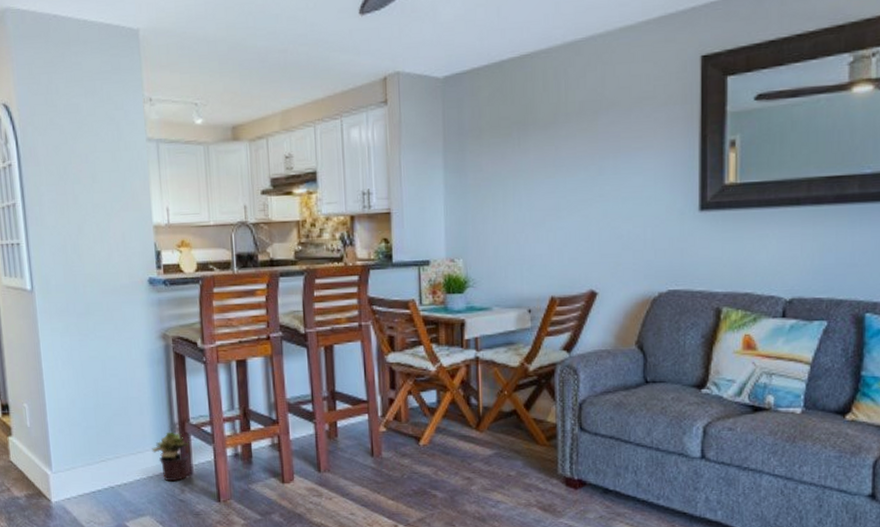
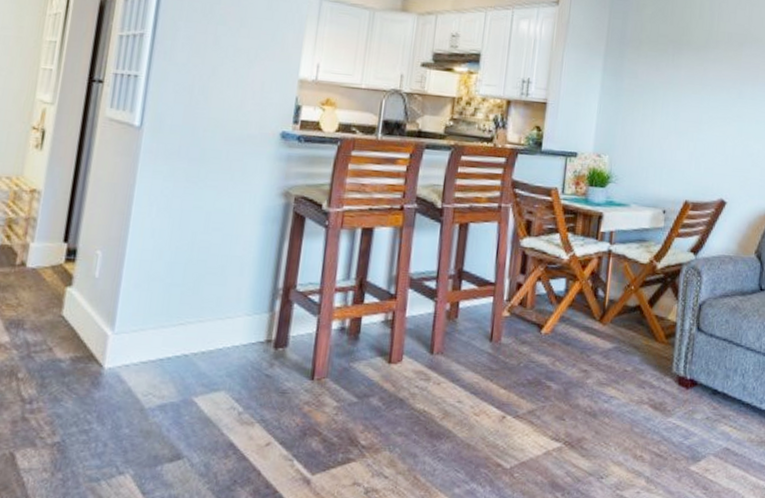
potted plant: present [152,432,189,482] -> none [244,297,291,354]

